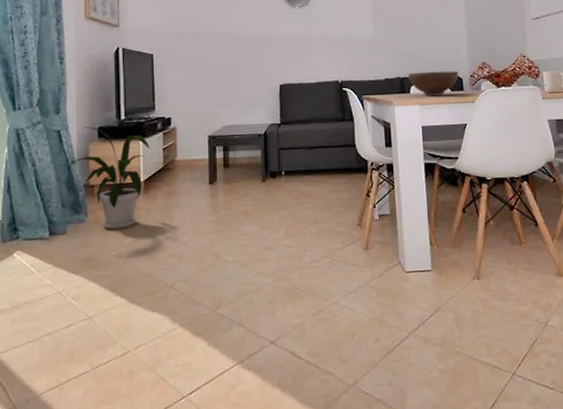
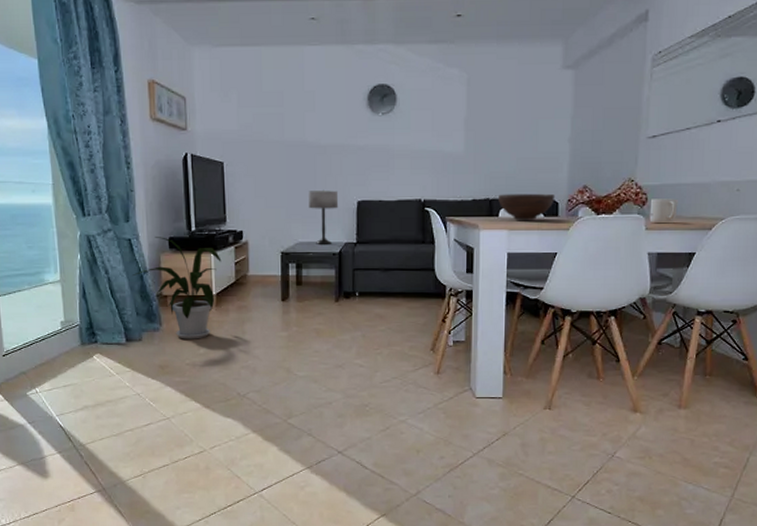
table lamp: none [234,75,262,127] -> present [309,189,339,244]

